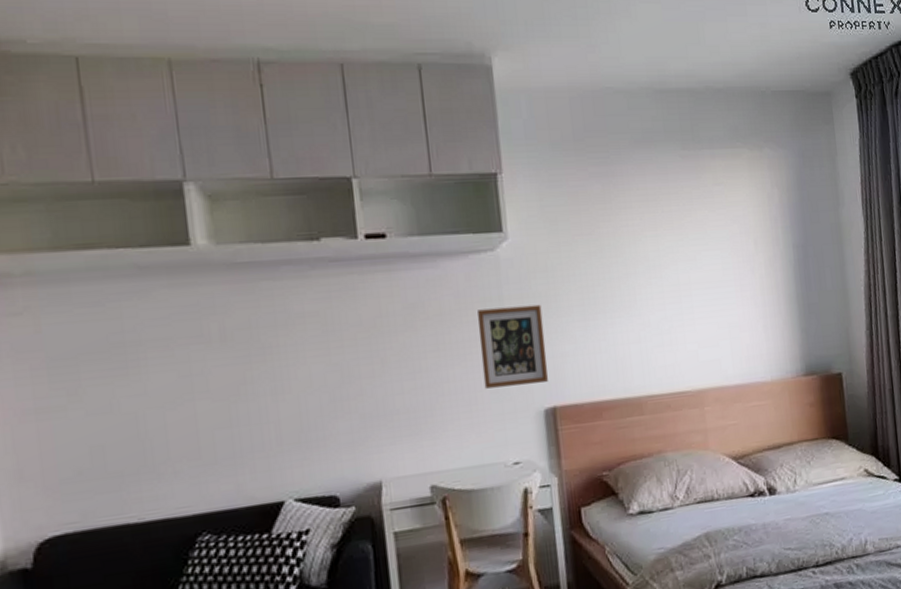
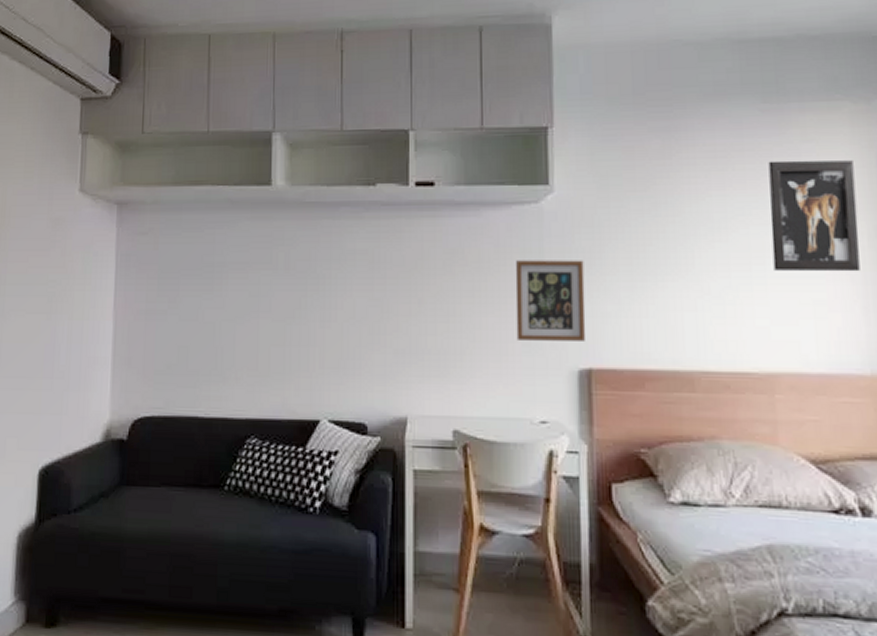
wall art: none [689,201,760,301] -> present [768,160,860,272]

